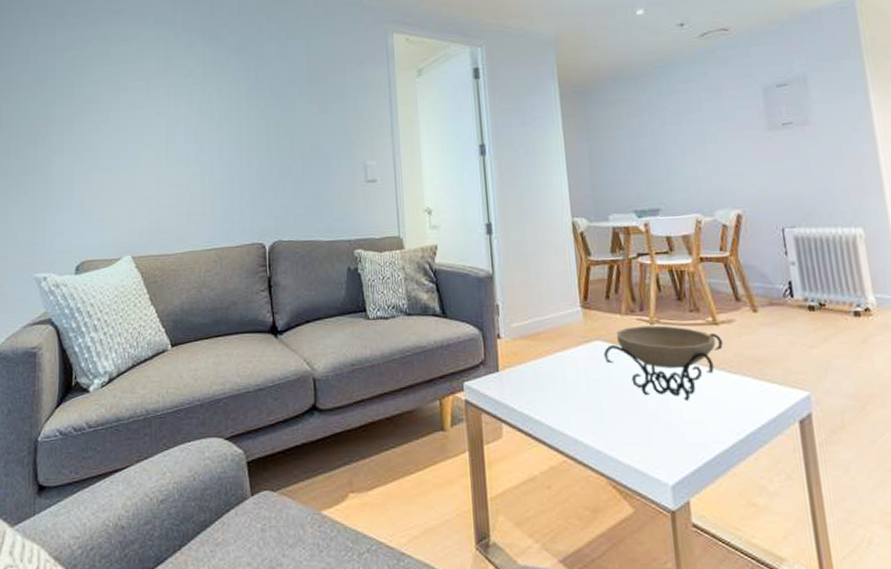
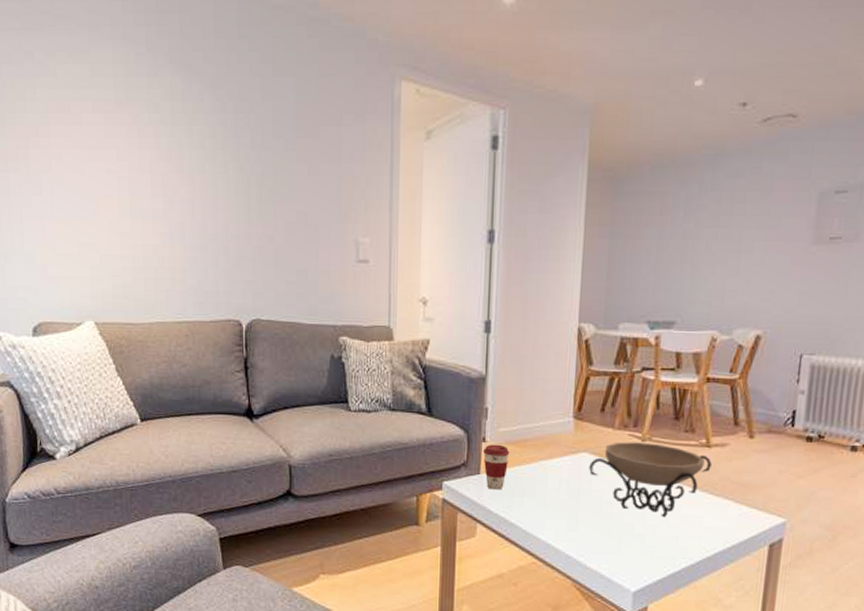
coffee cup: none [499,339,525,387] -> present [483,444,510,490]

